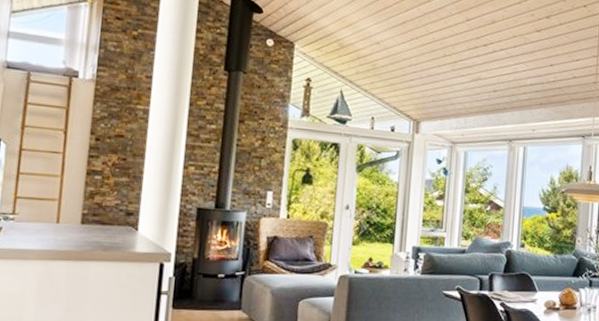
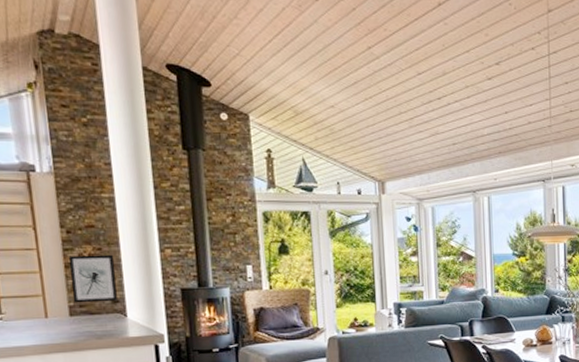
wall art: none [87,163,137,214] -> present [68,254,117,303]

